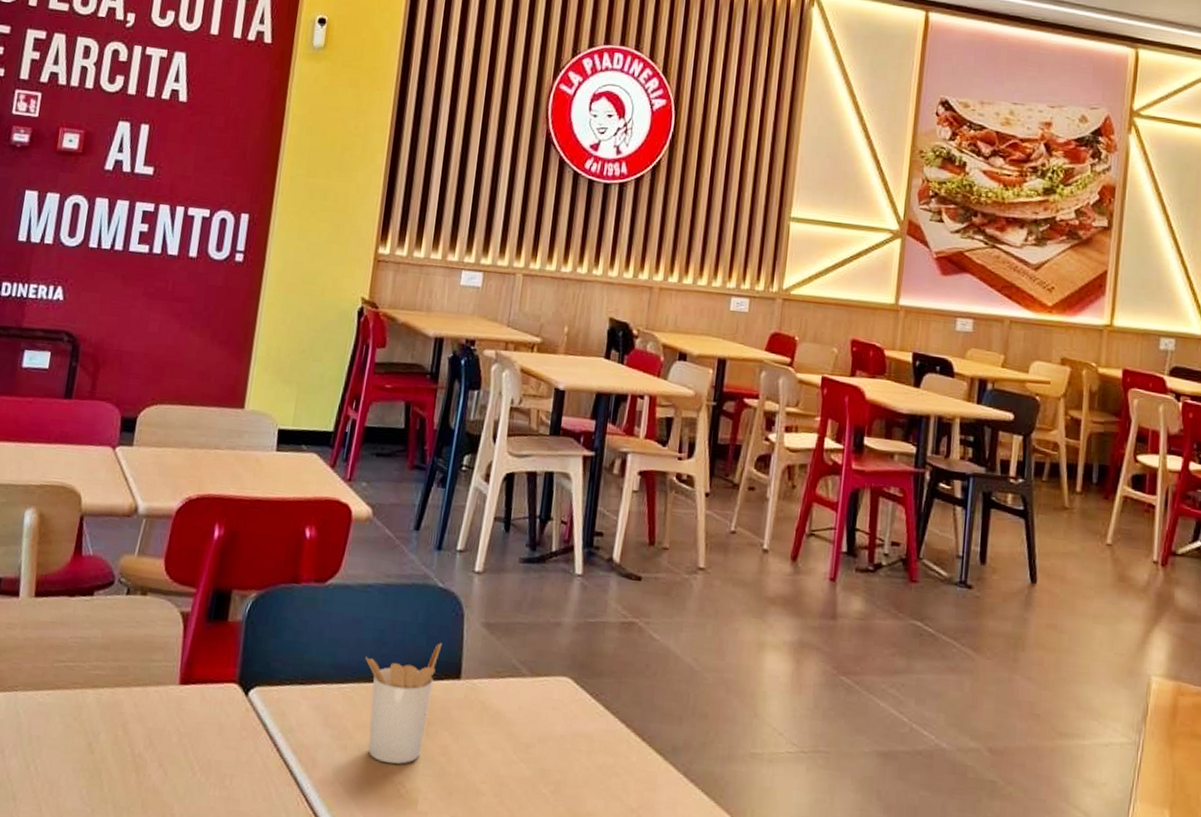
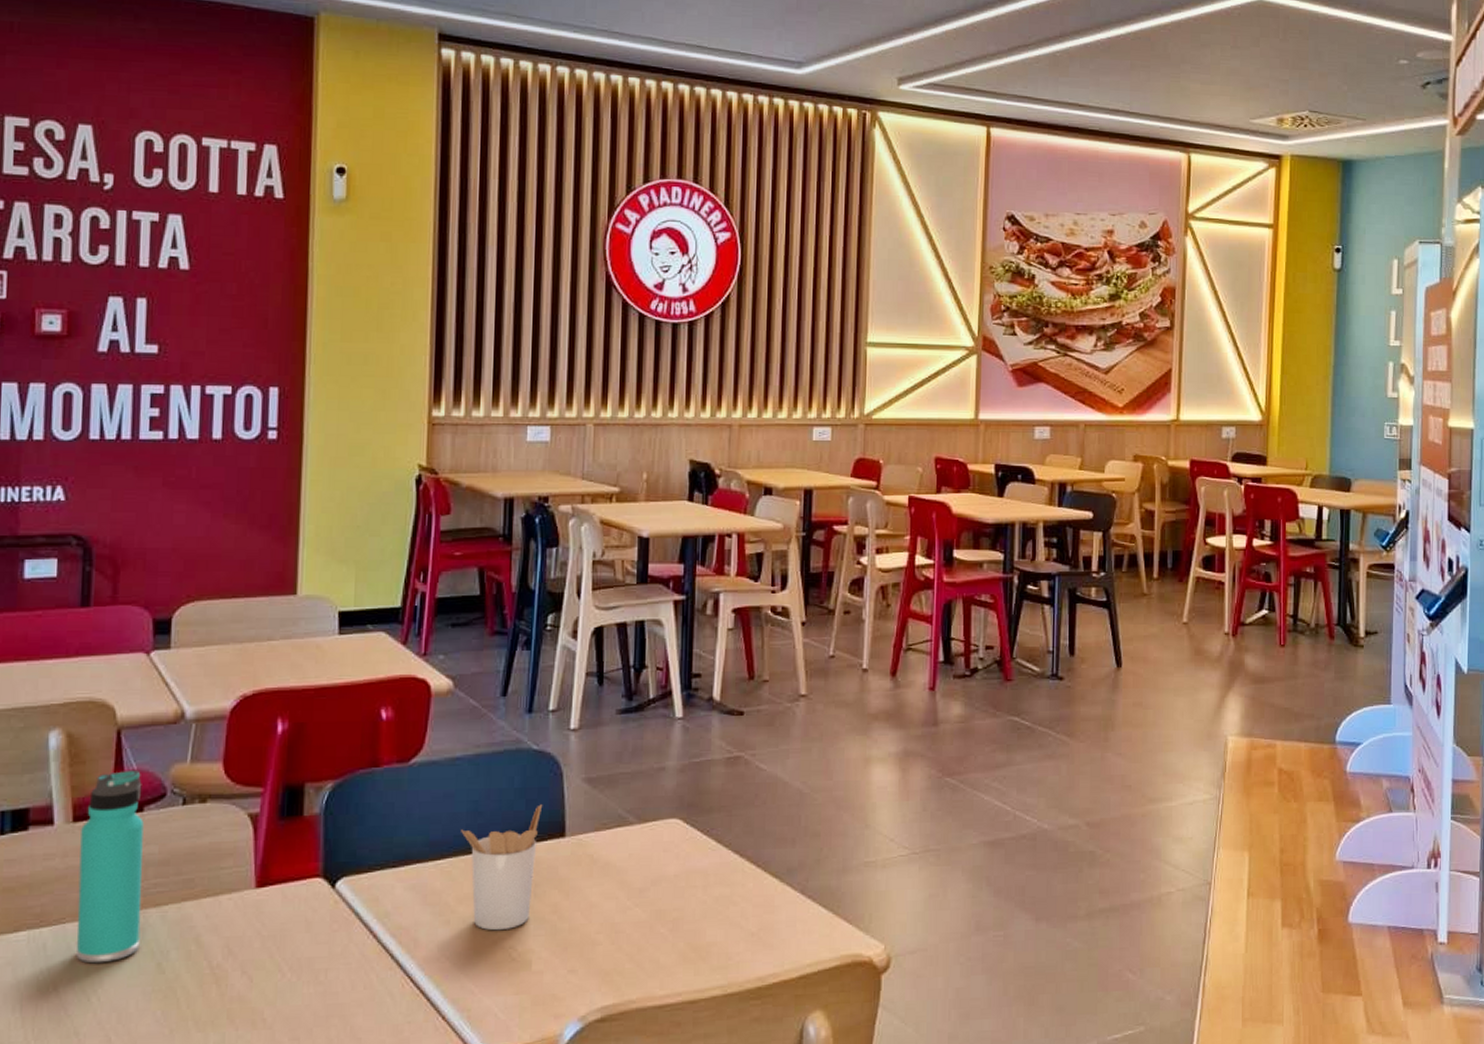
thermos bottle: none [23,554,96,735] -> present [77,769,144,964]

